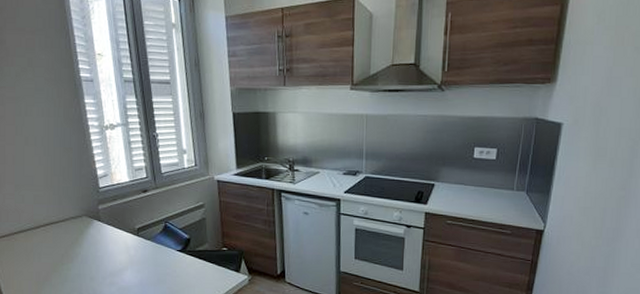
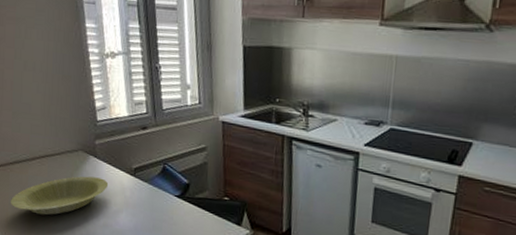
bowl: none [16,239,113,279] -> present [11,176,109,216]

